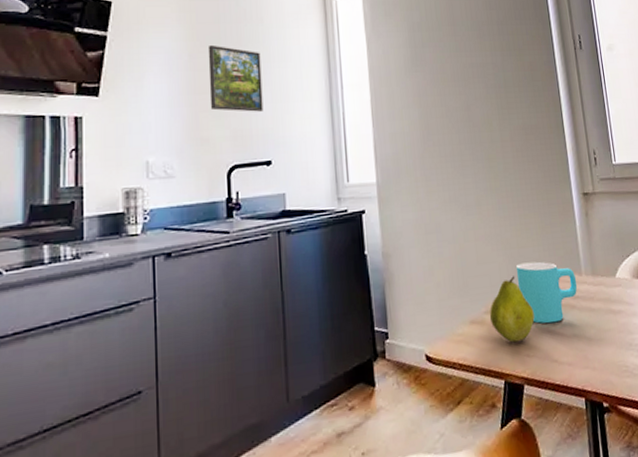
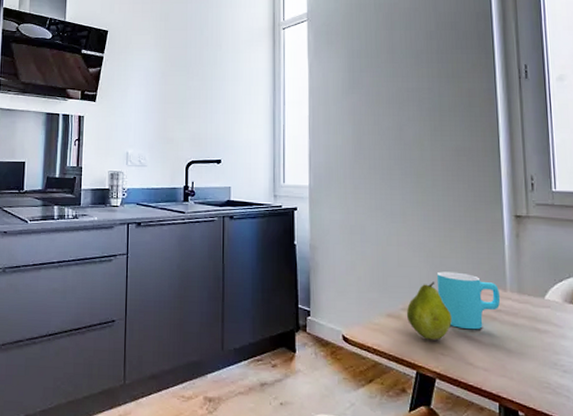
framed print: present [207,44,264,112] -> none [176,65,218,120]

